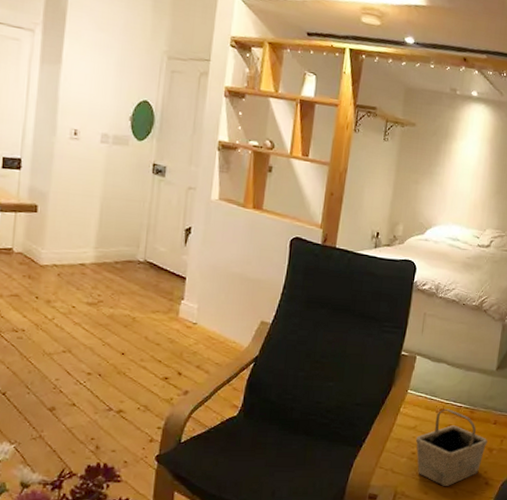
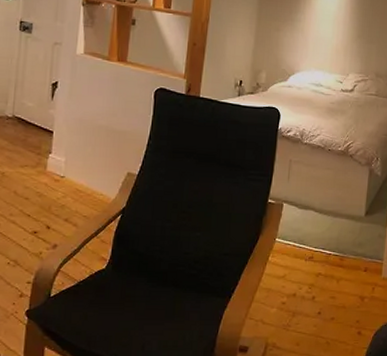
basket: present [415,409,488,486] -> none [285,257,359,337]

